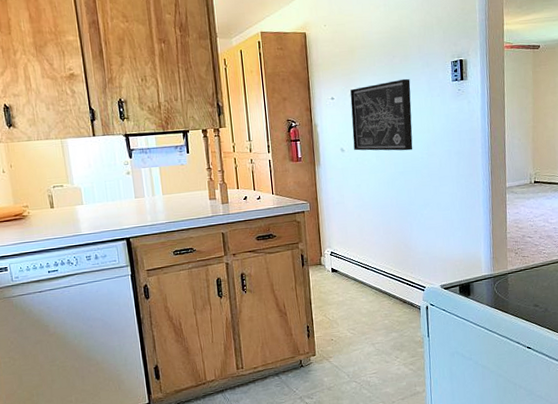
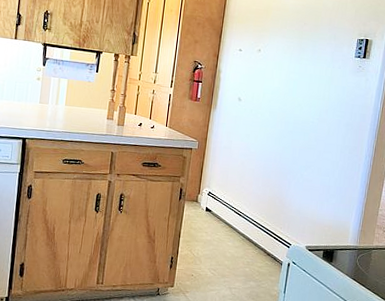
wall art: present [350,78,413,151] -> none [250,45,316,113]

